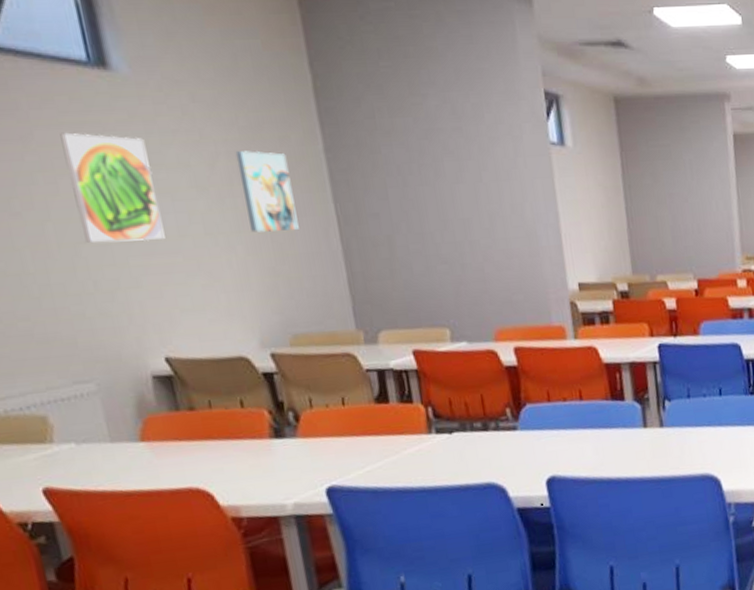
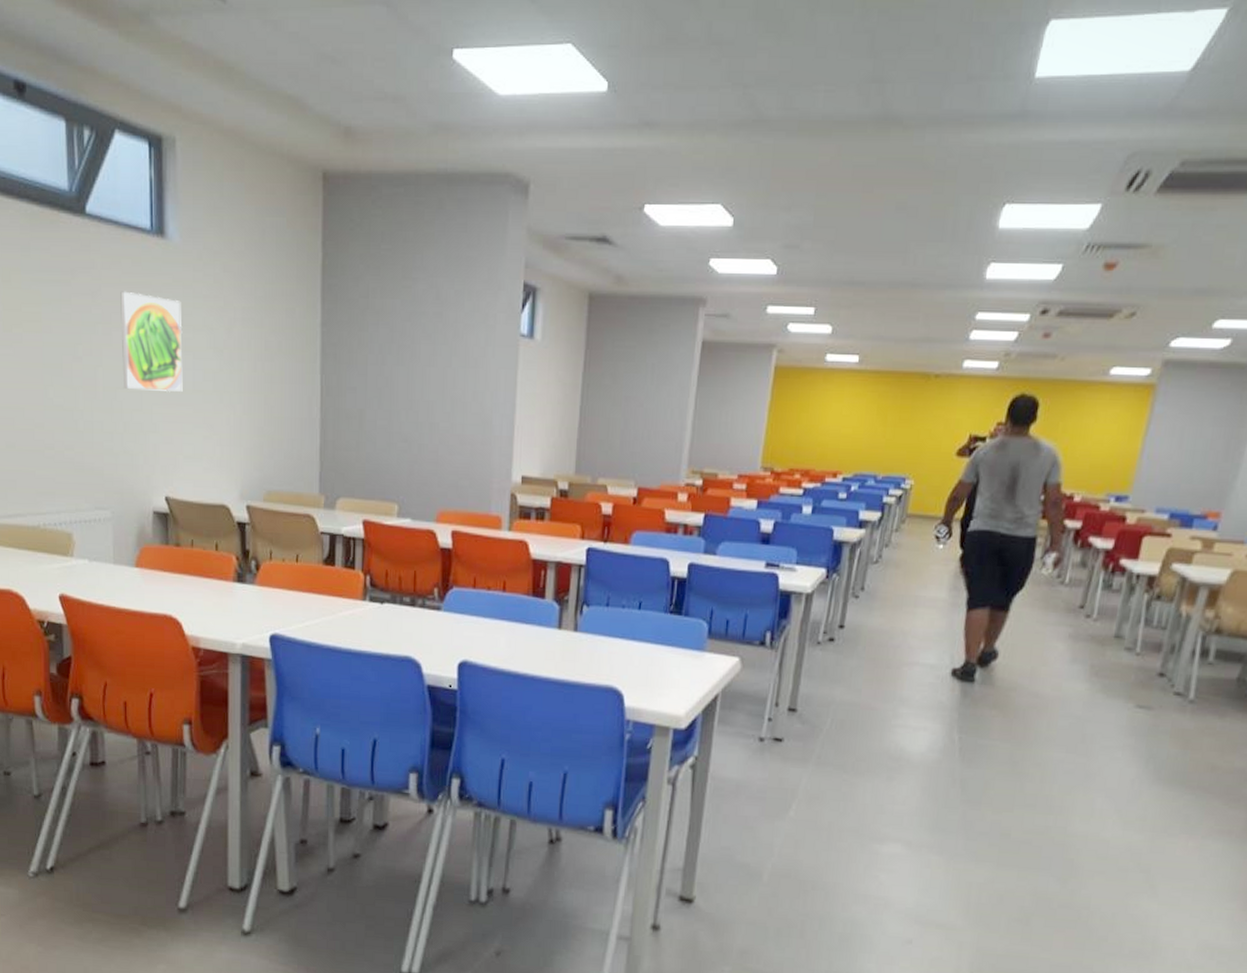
wall art: present [235,151,299,233] -> none [249,319,289,395]

